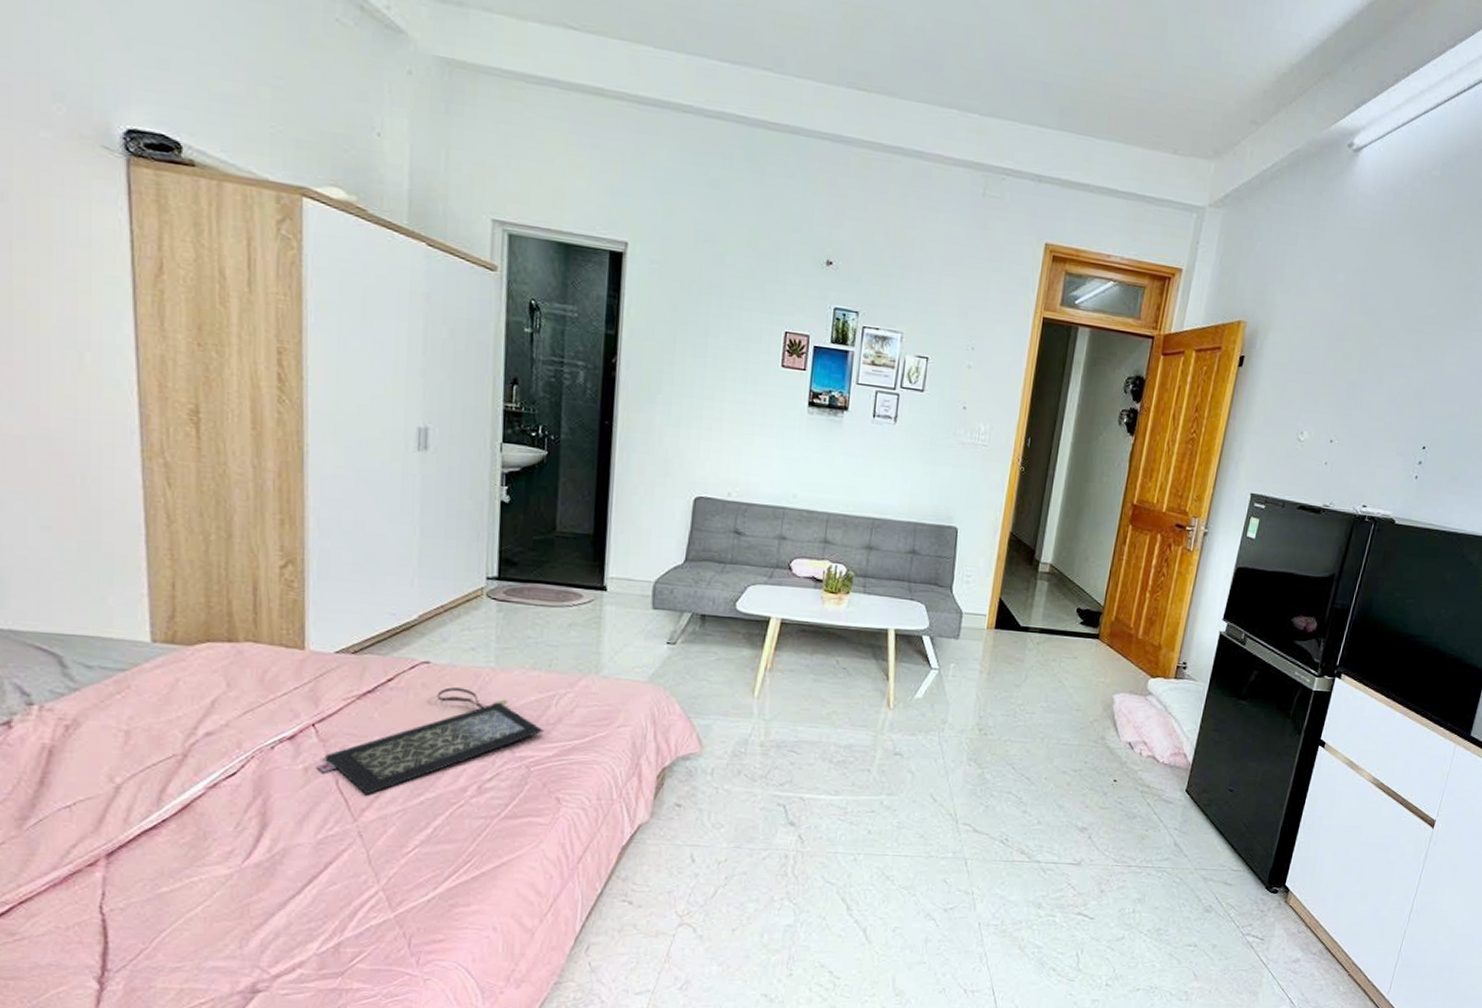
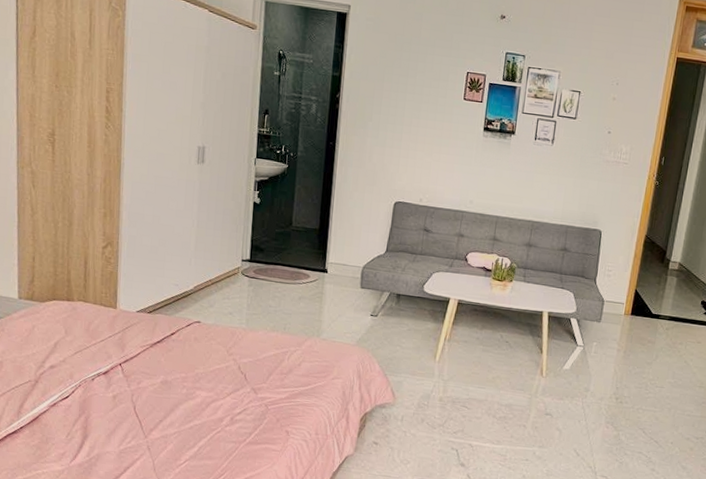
clutch bag: present [316,687,544,796] -> none [121,341,279,419]

